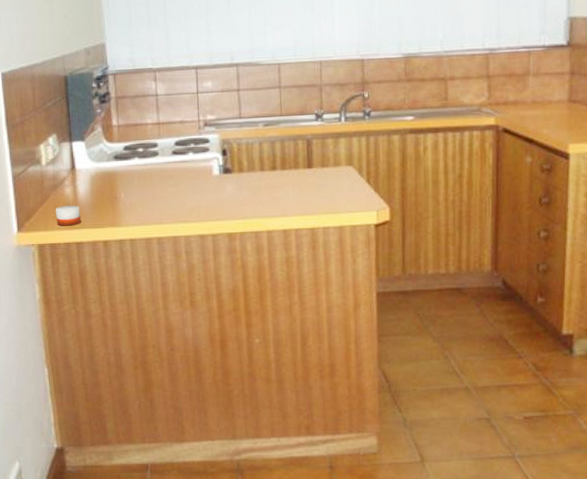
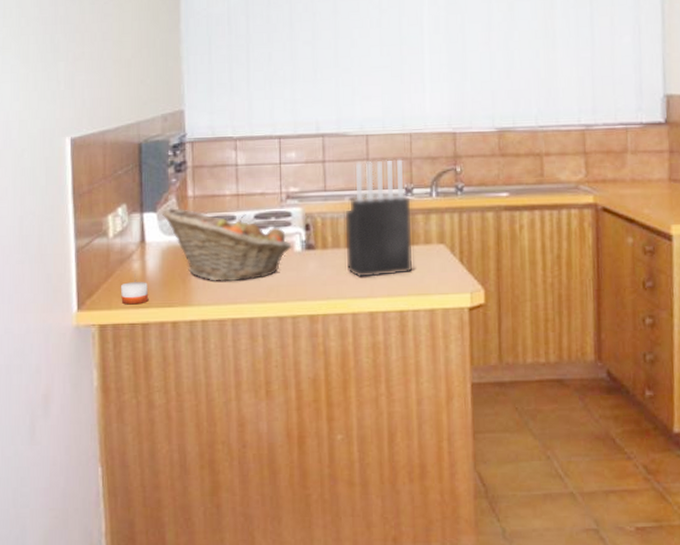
fruit basket: none [89,136,211,204] -> present [161,207,292,282]
knife block: none [258,86,324,199] -> present [344,159,414,279]

